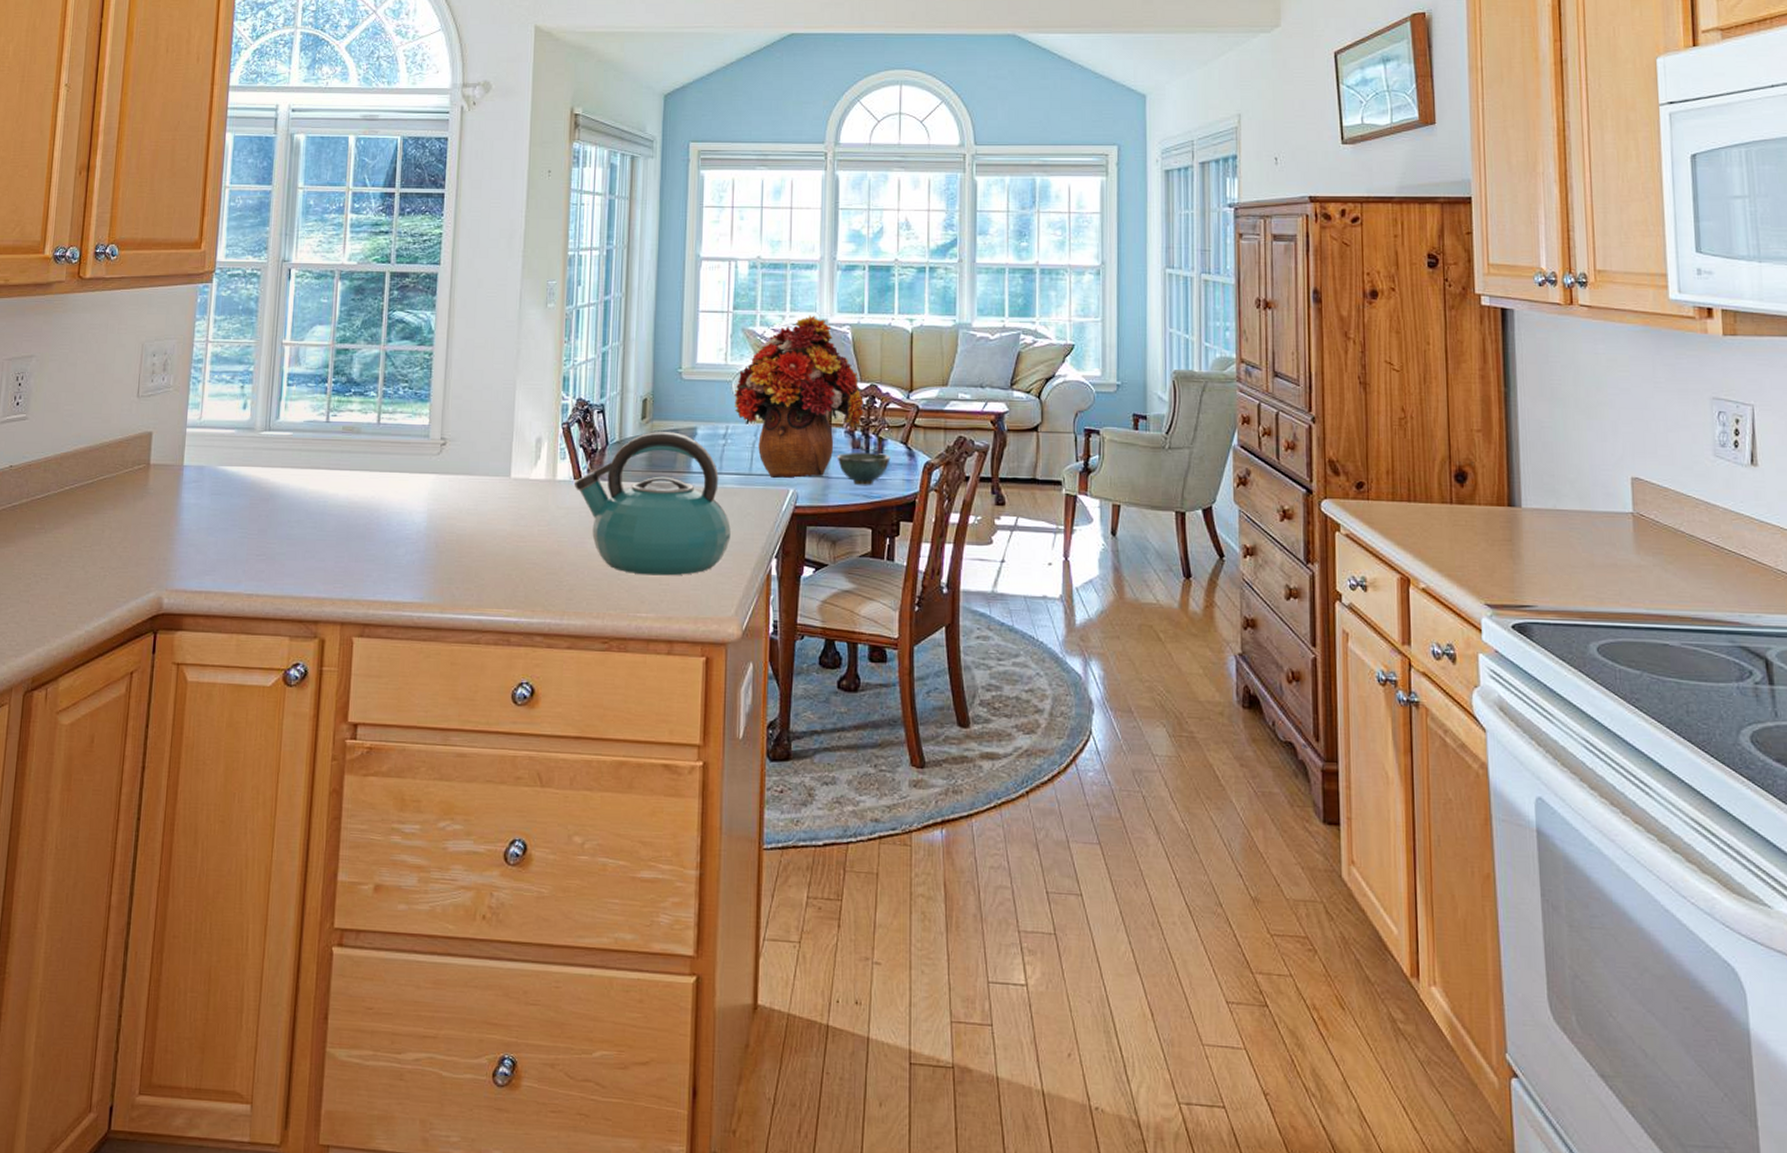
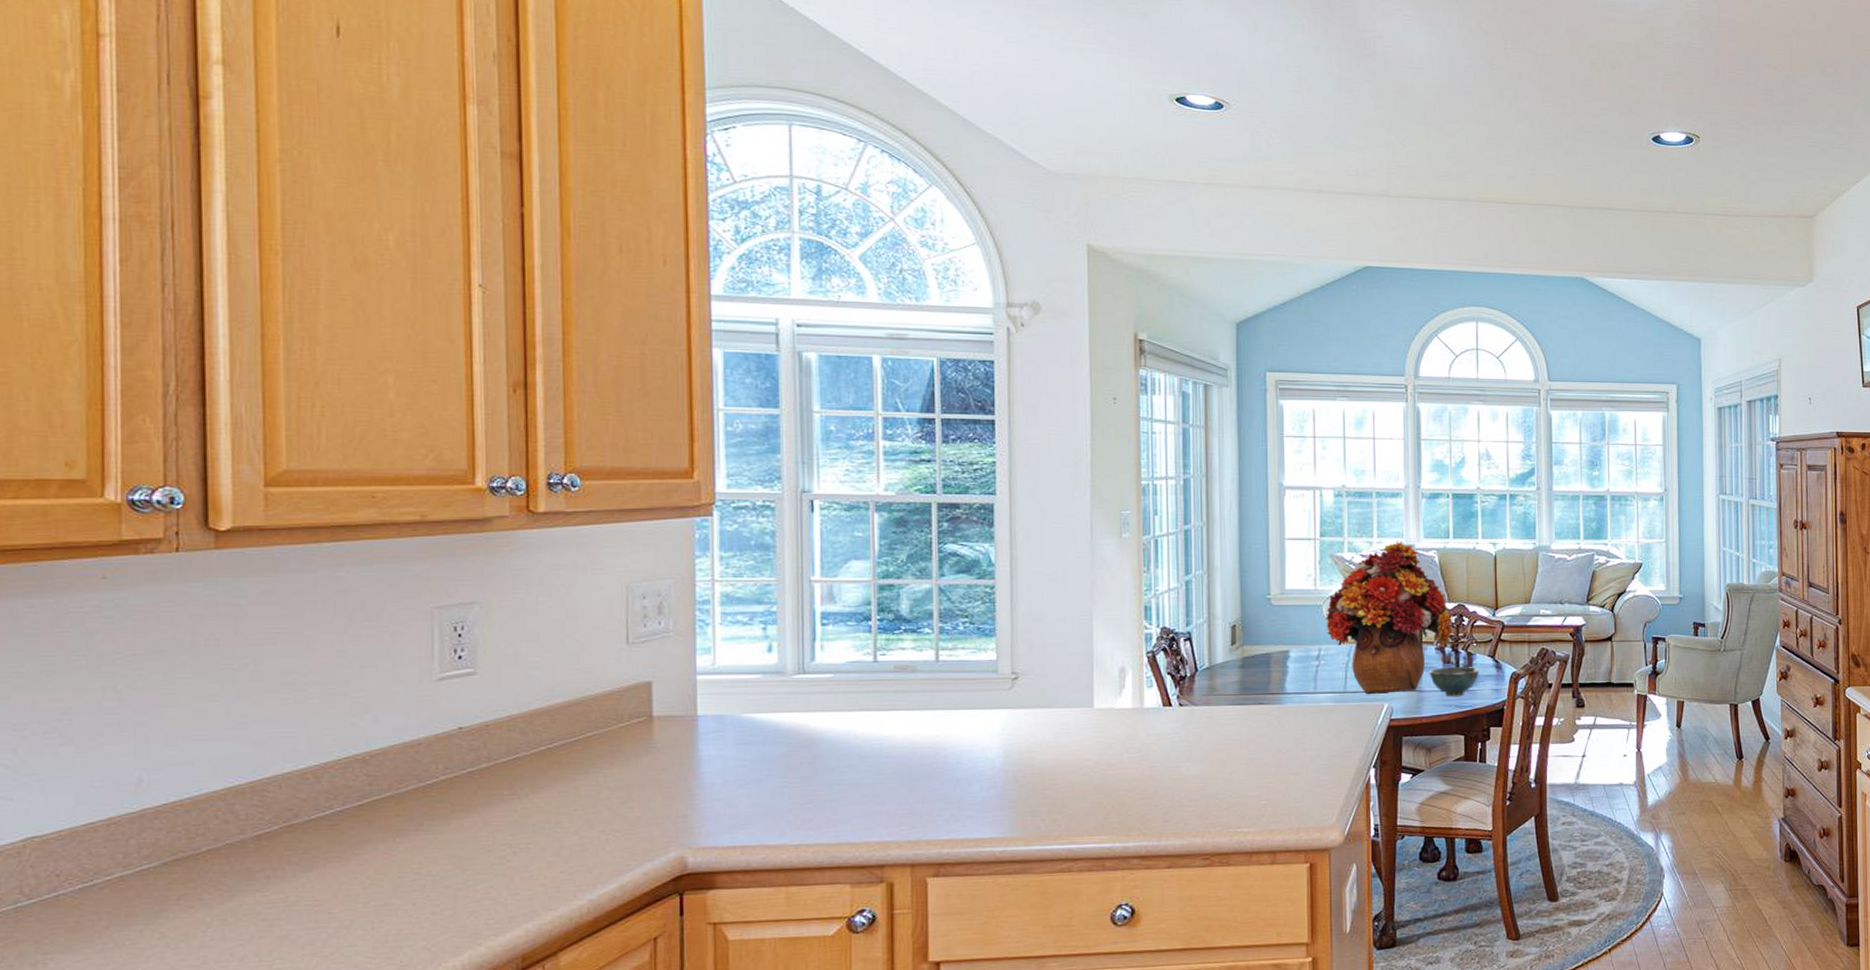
kettle: present [573,432,731,576] -> none [1163,656,1328,793]

